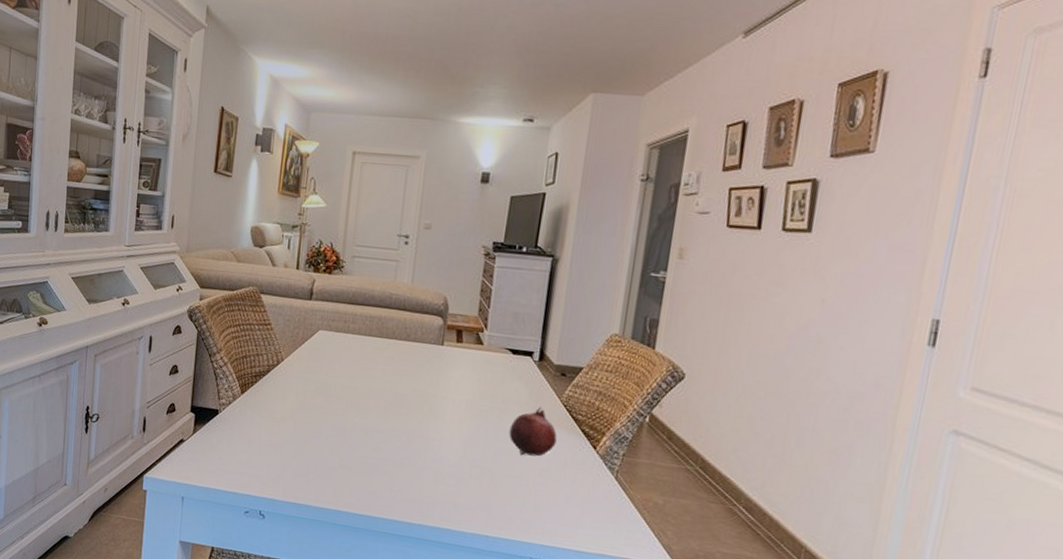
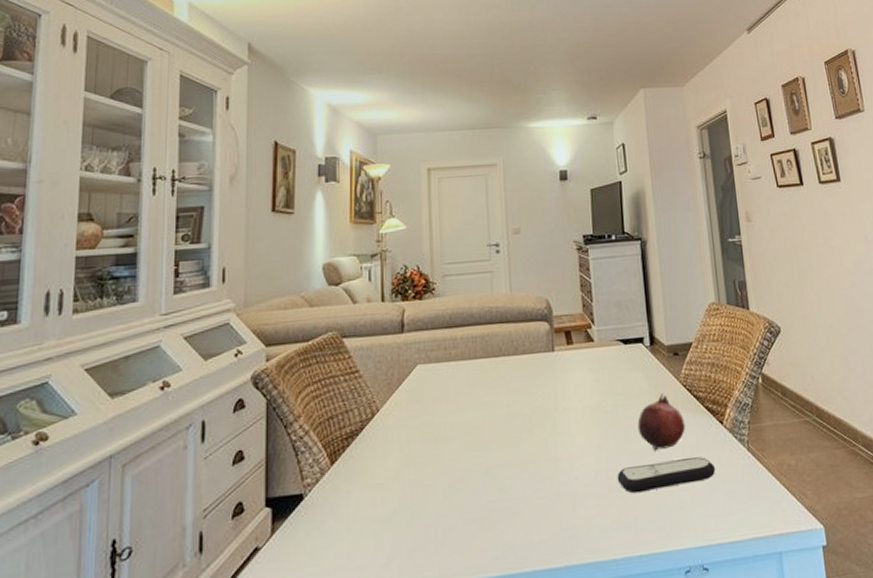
remote control: none [479,461,578,493] -> present [617,457,716,494]

